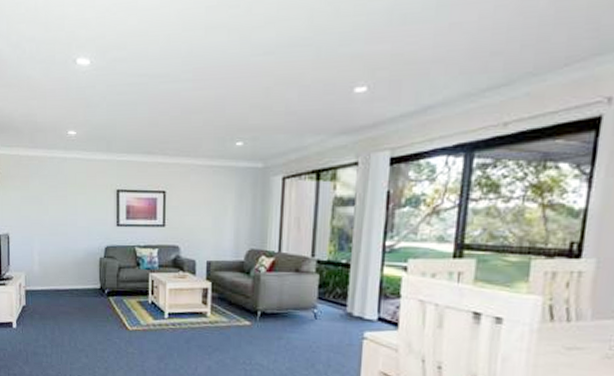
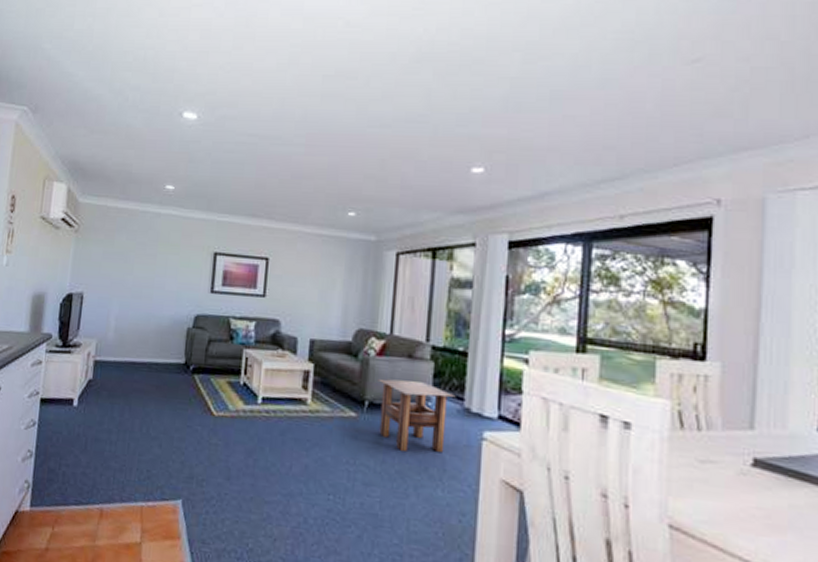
side table: none [268,291,339,351] -> present [378,378,456,452]

